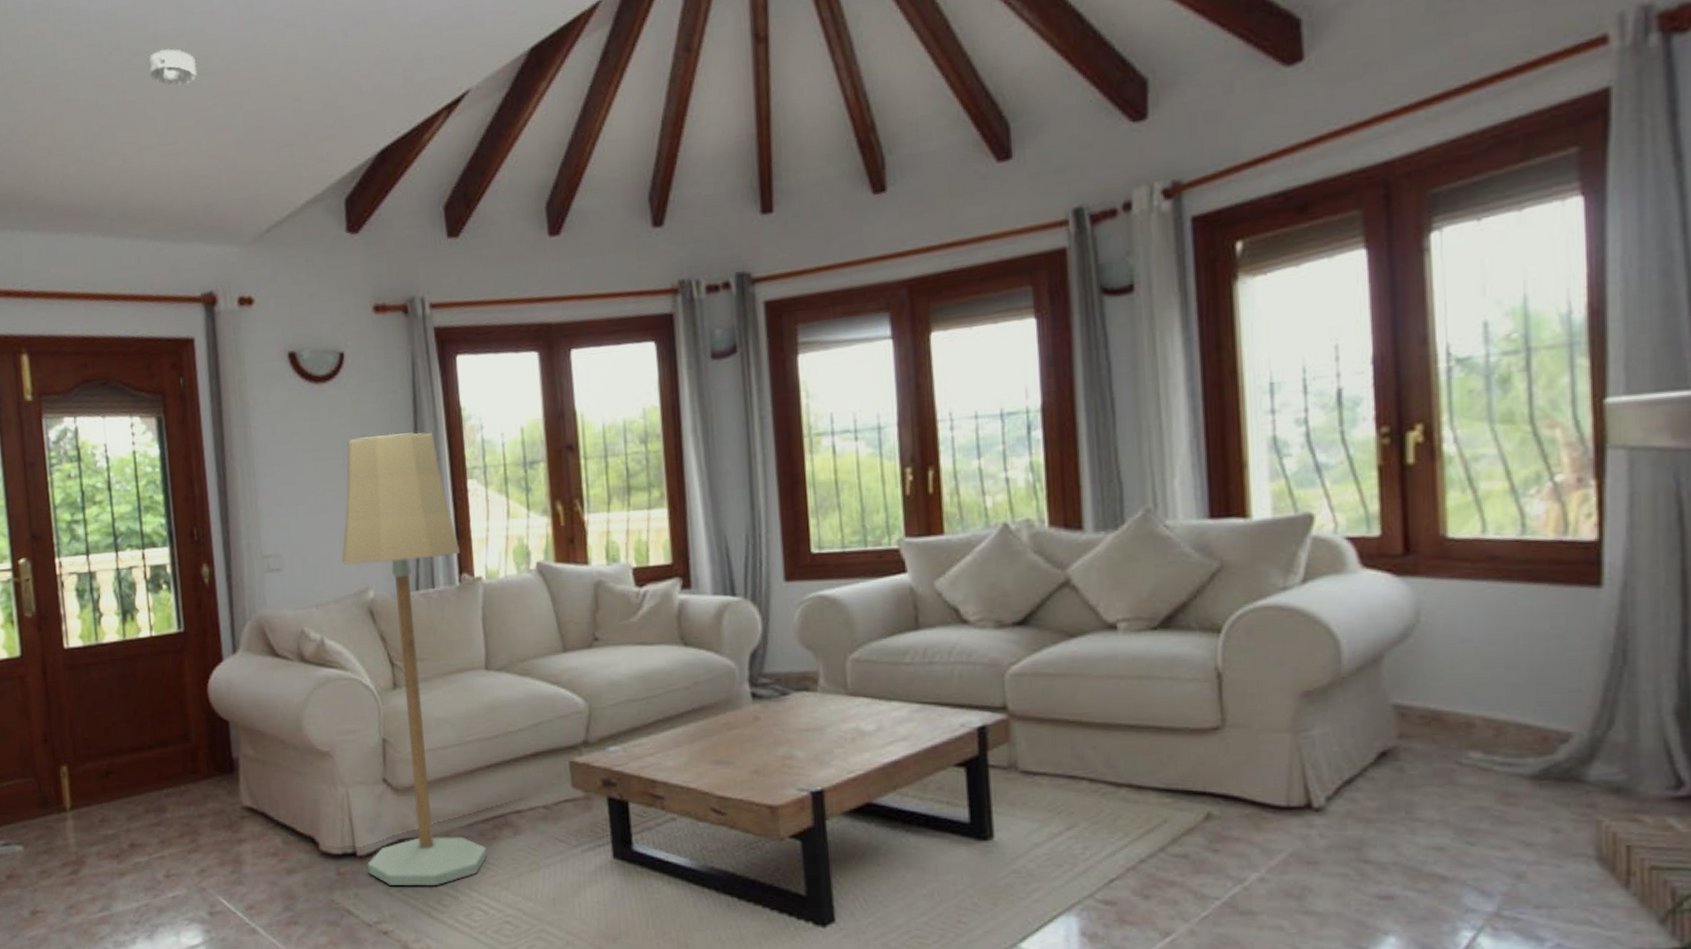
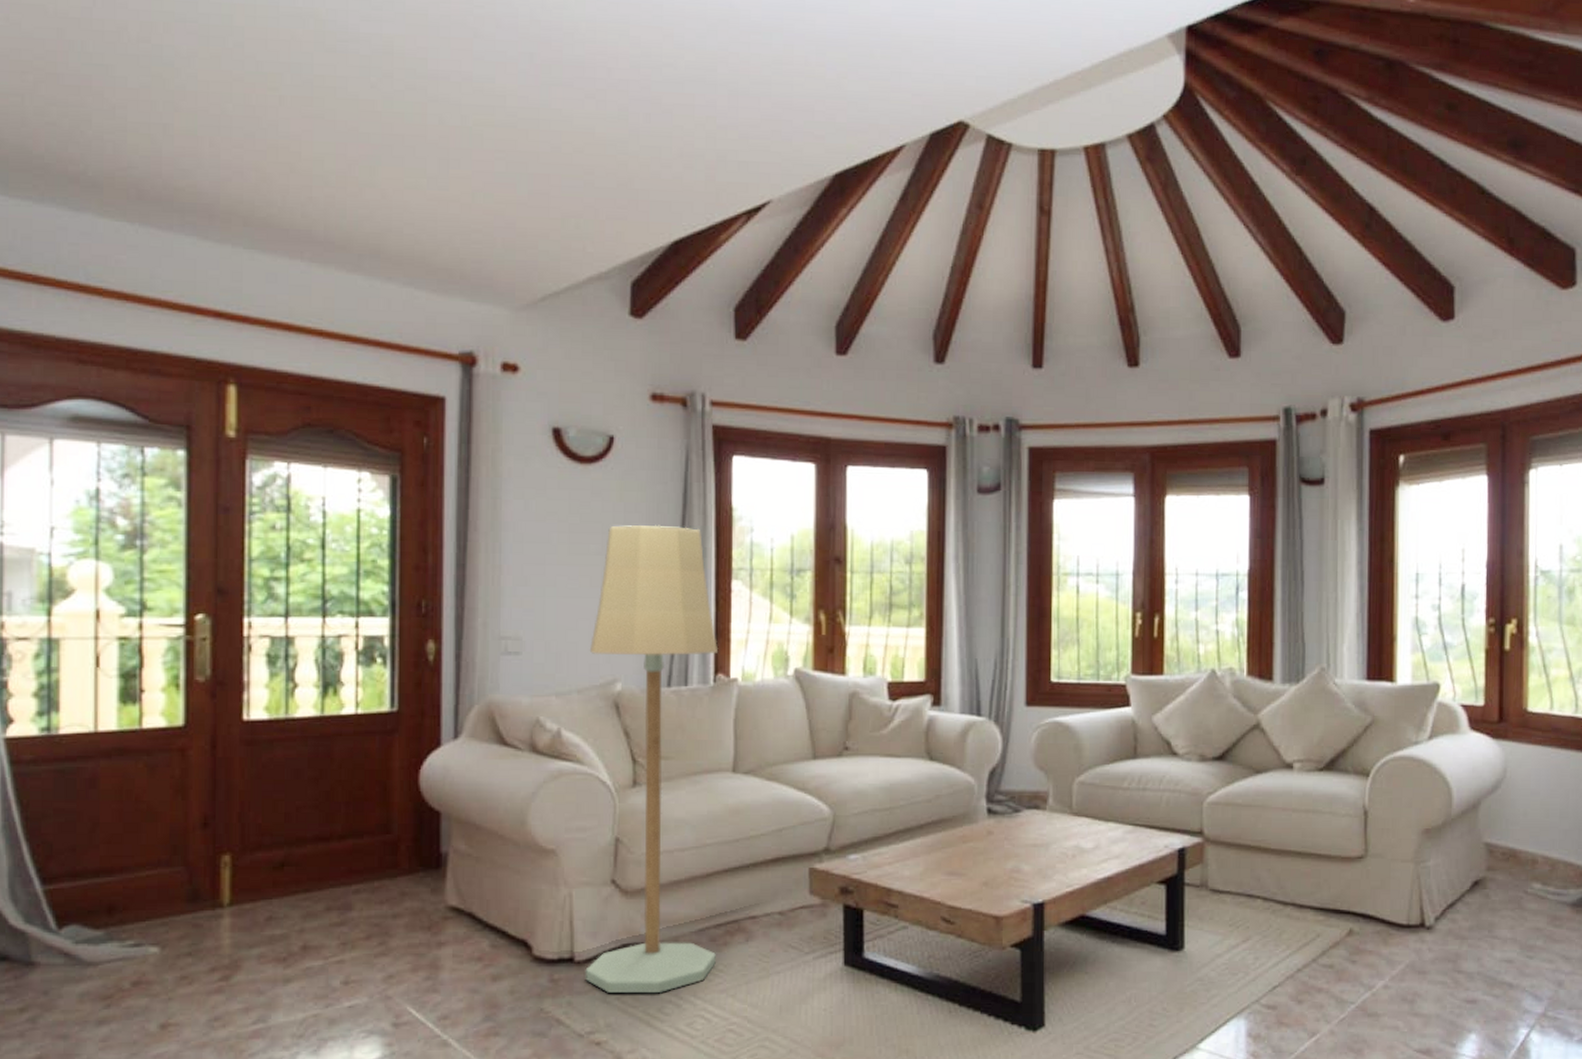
smoke detector: present [148,49,198,86] -> none [423,89,481,132]

